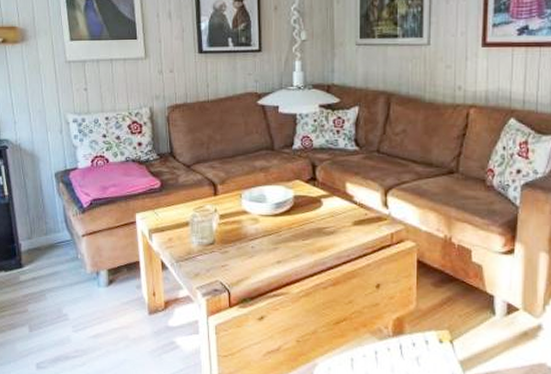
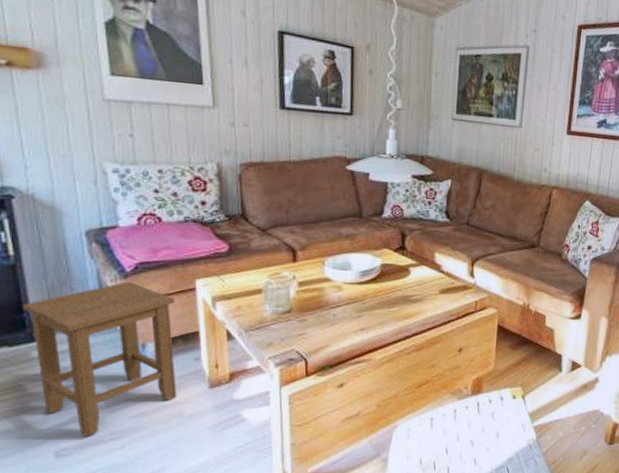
stool: none [13,216,124,352] -> present [22,281,178,436]

